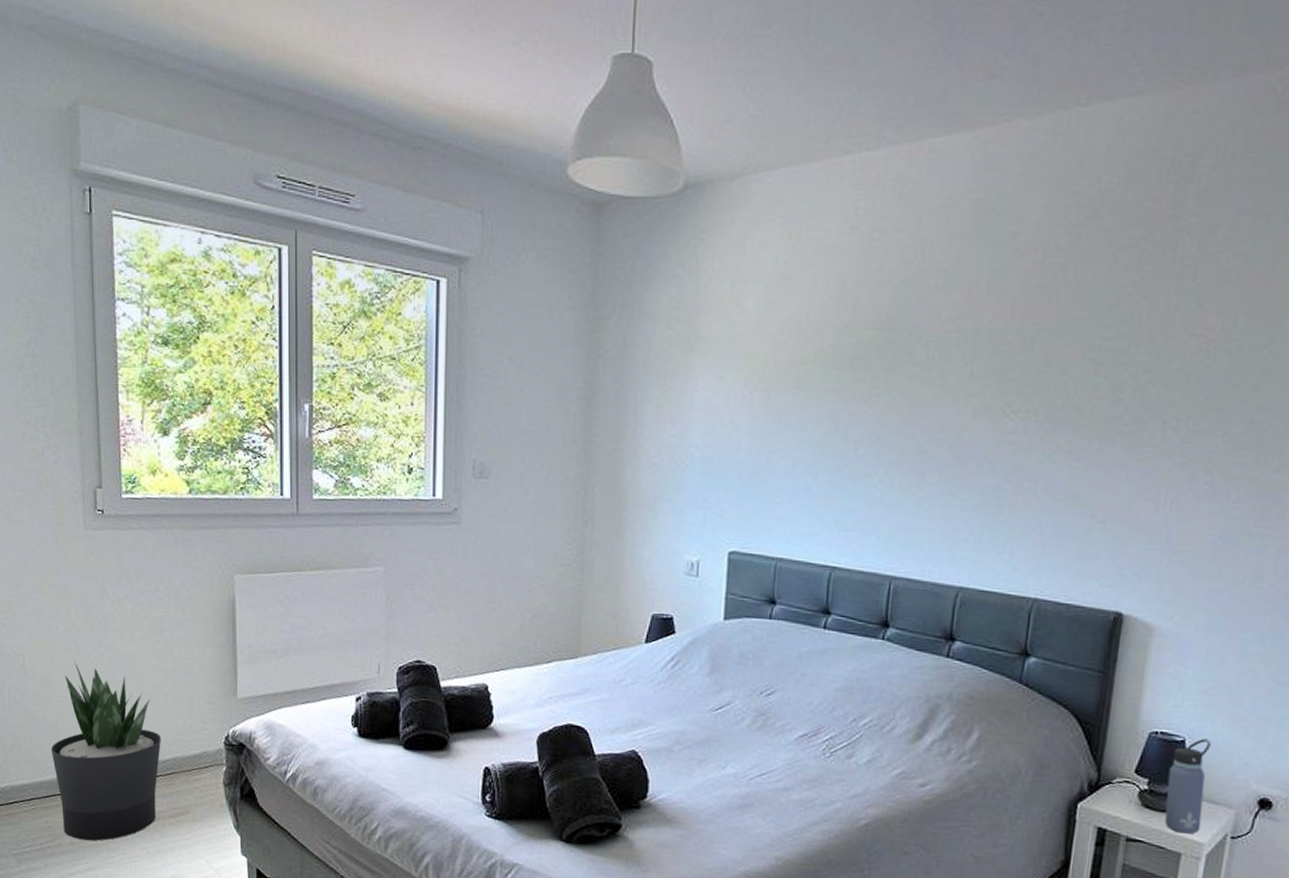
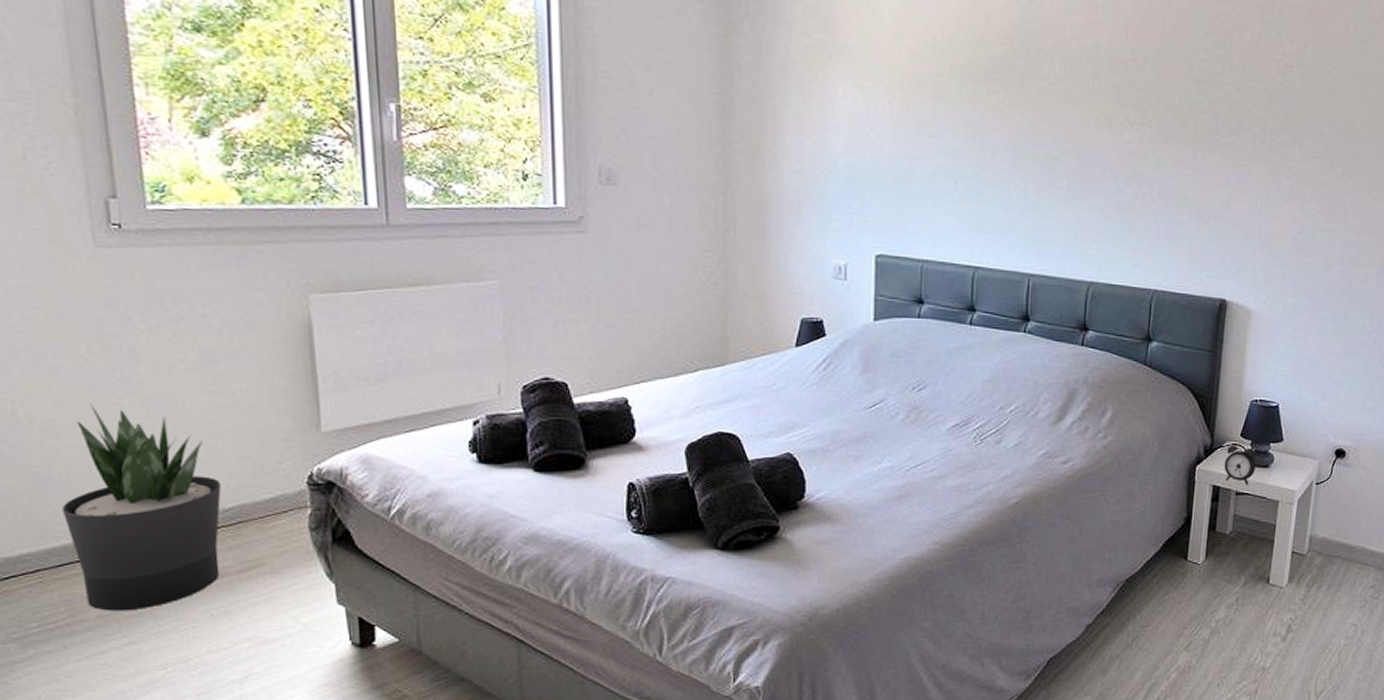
alarm clock: none [1112,782,1155,831] -> present [1224,445,1257,485]
water bottle: present [1164,739,1211,834] -> none [1265,403,1299,484]

